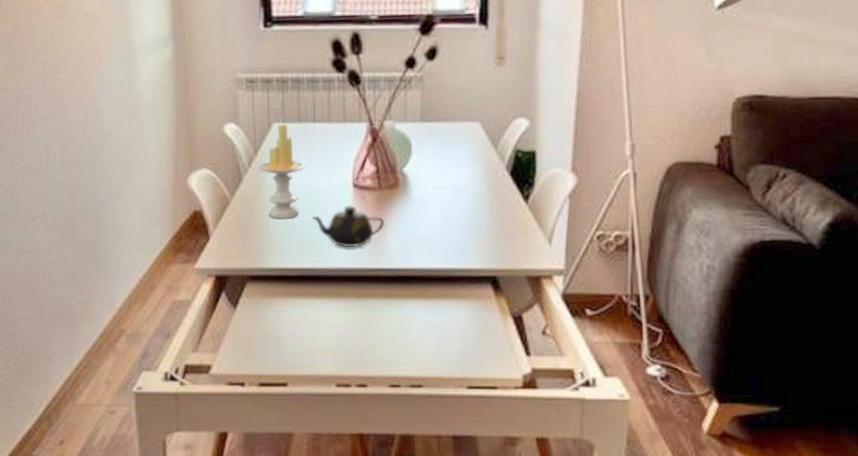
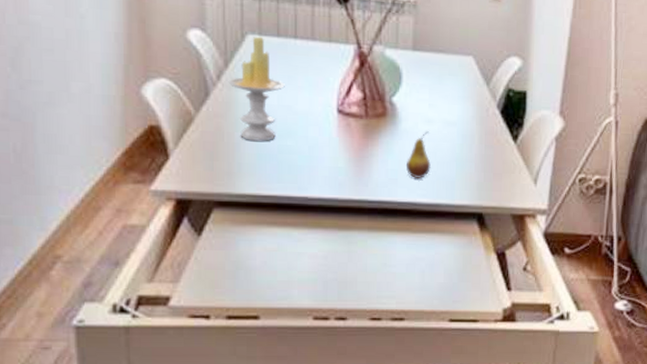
teapot: present [312,205,384,248] -> none [290,132,370,178]
fruit: none [419,198,443,245] -> present [406,131,431,178]

